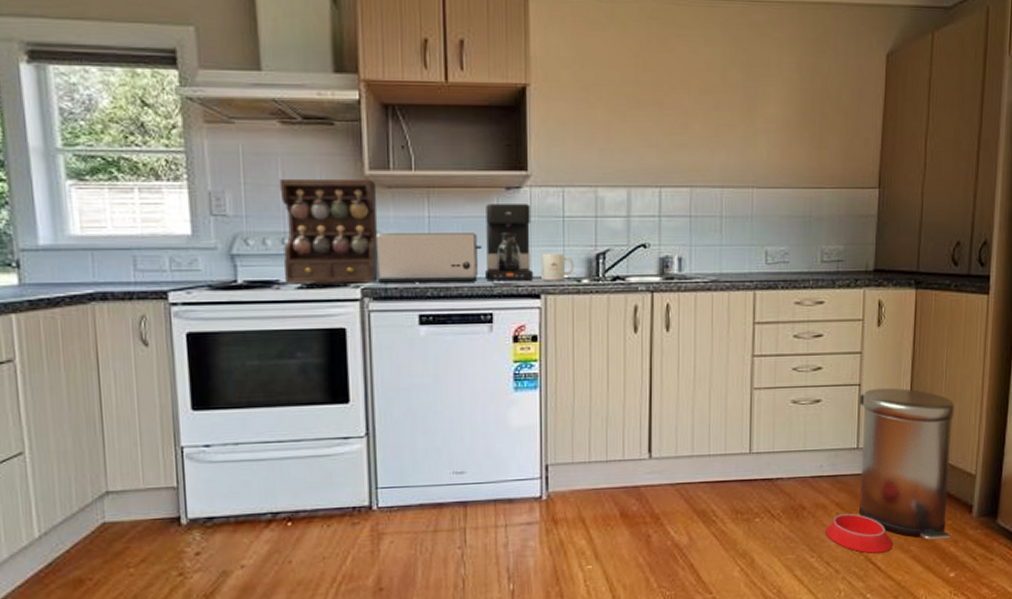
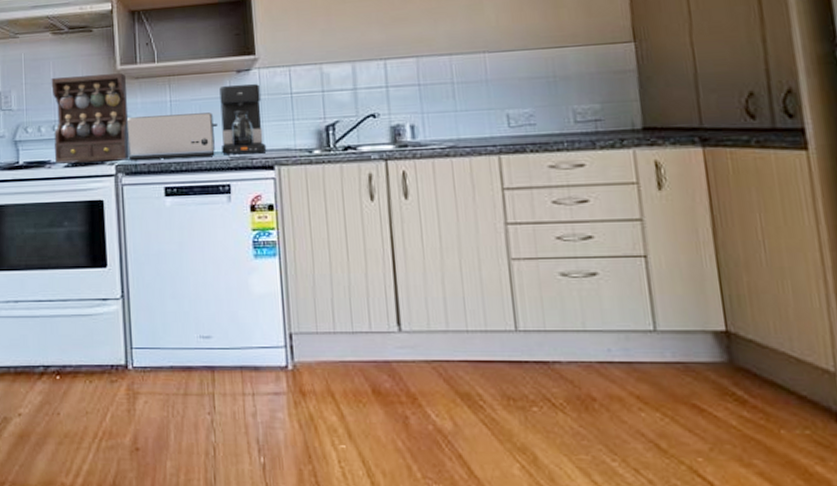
mug: present [541,253,574,281] -> none [273,126,305,153]
pet bowl: present [825,513,893,554] -> none [627,409,726,464]
pedal bin: present [858,387,954,540] -> none [647,260,815,455]

